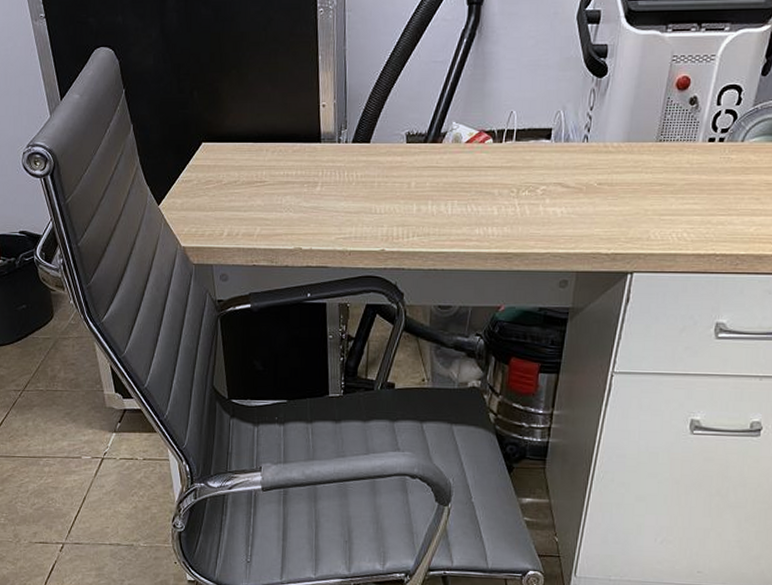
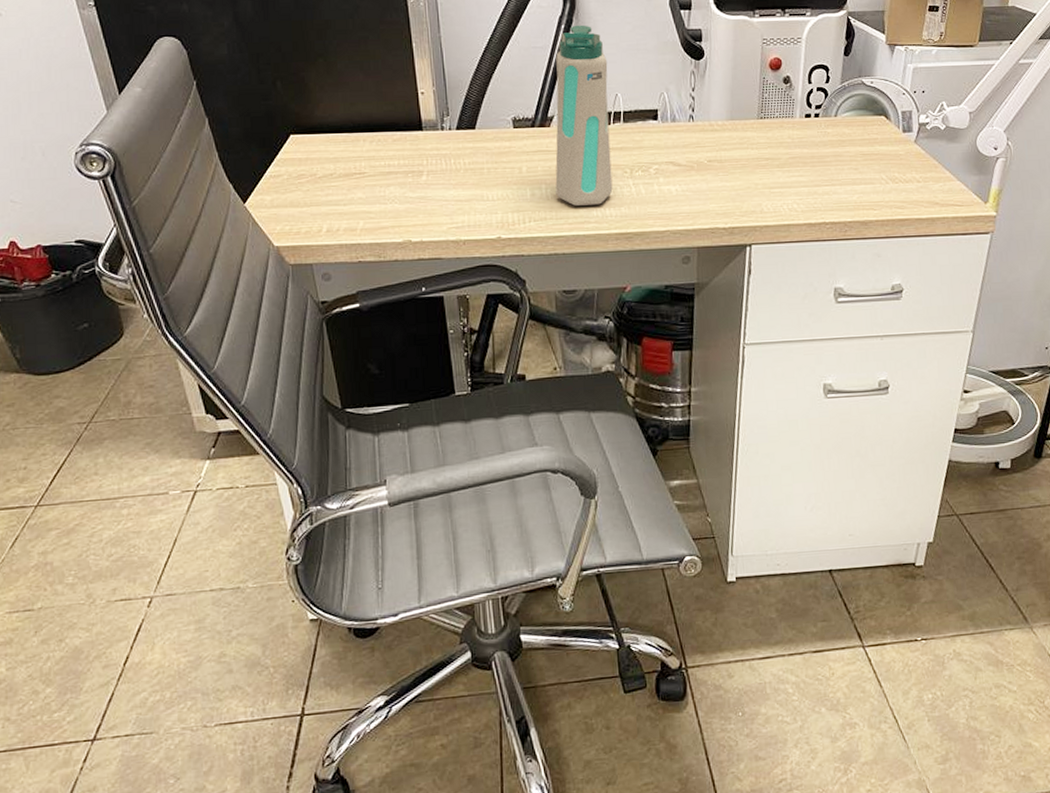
water bottle: none [441,39,506,223] -> present [555,25,613,206]

